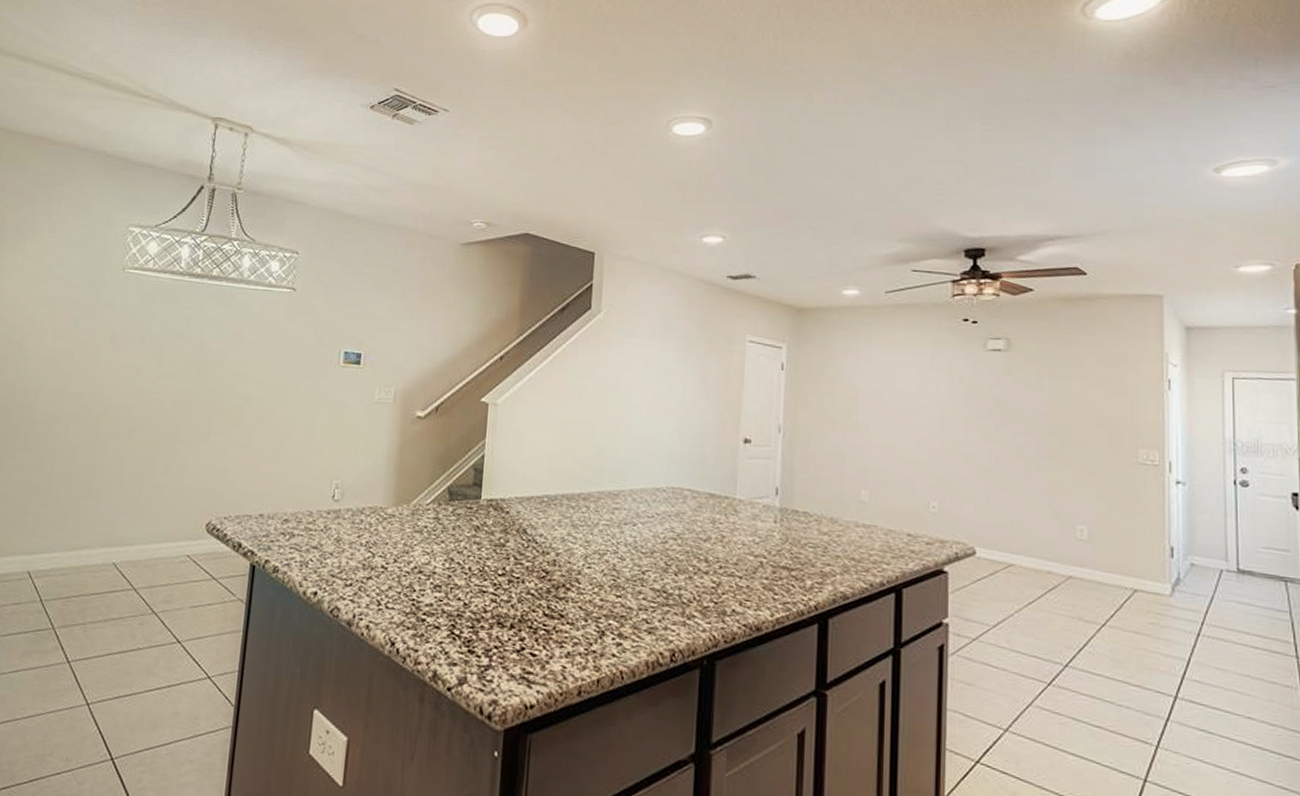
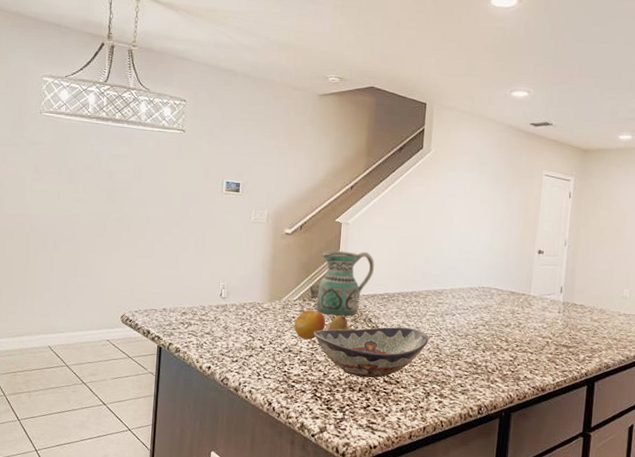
fruit: none [426,516,468,557] -> present [294,309,326,340]
decorative bowl: none [451,540,603,610] -> present [313,327,429,378]
ceramic pitcher: none [455,438,531,526] -> present [316,250,375,316]
fruit: none [468,520,500,546] -> present [326,312,351,331]

